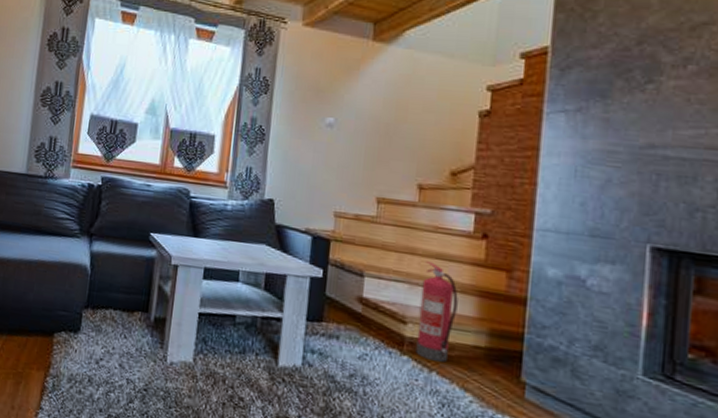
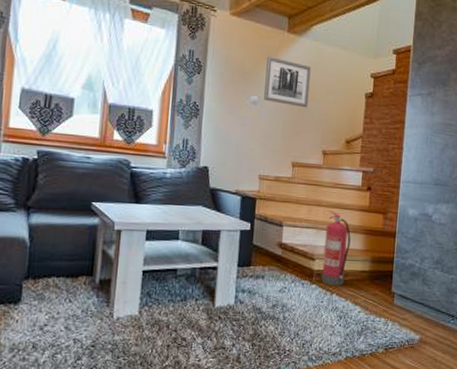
wall art: none [342,70,403,131] -> present [264,56,311,108]

